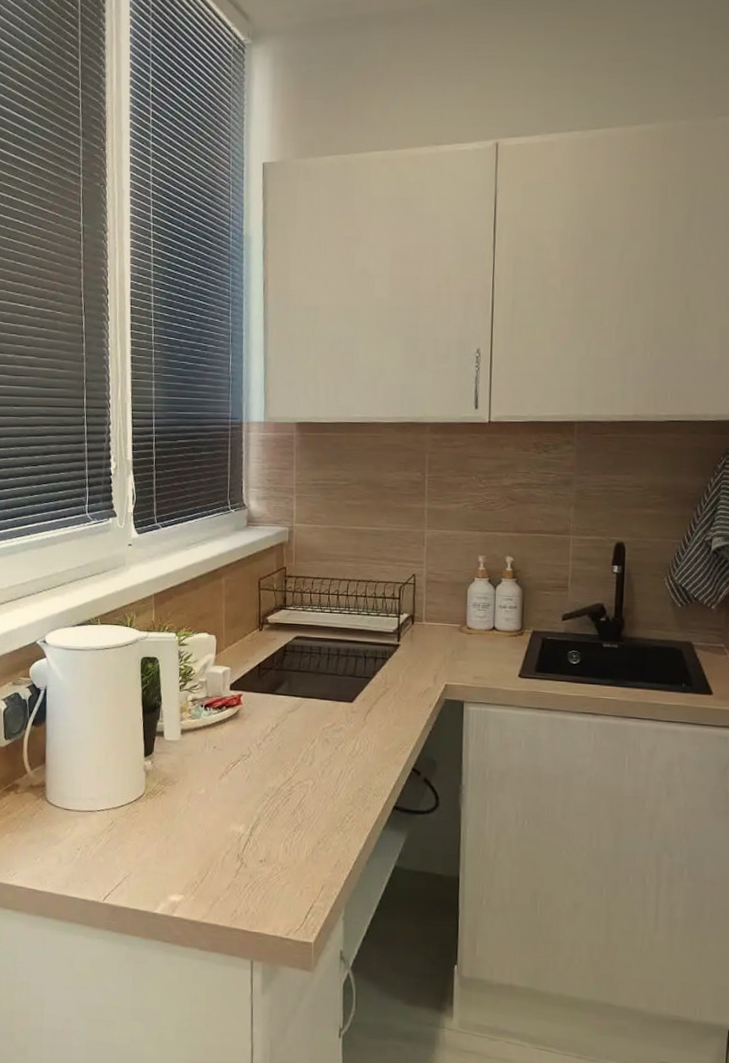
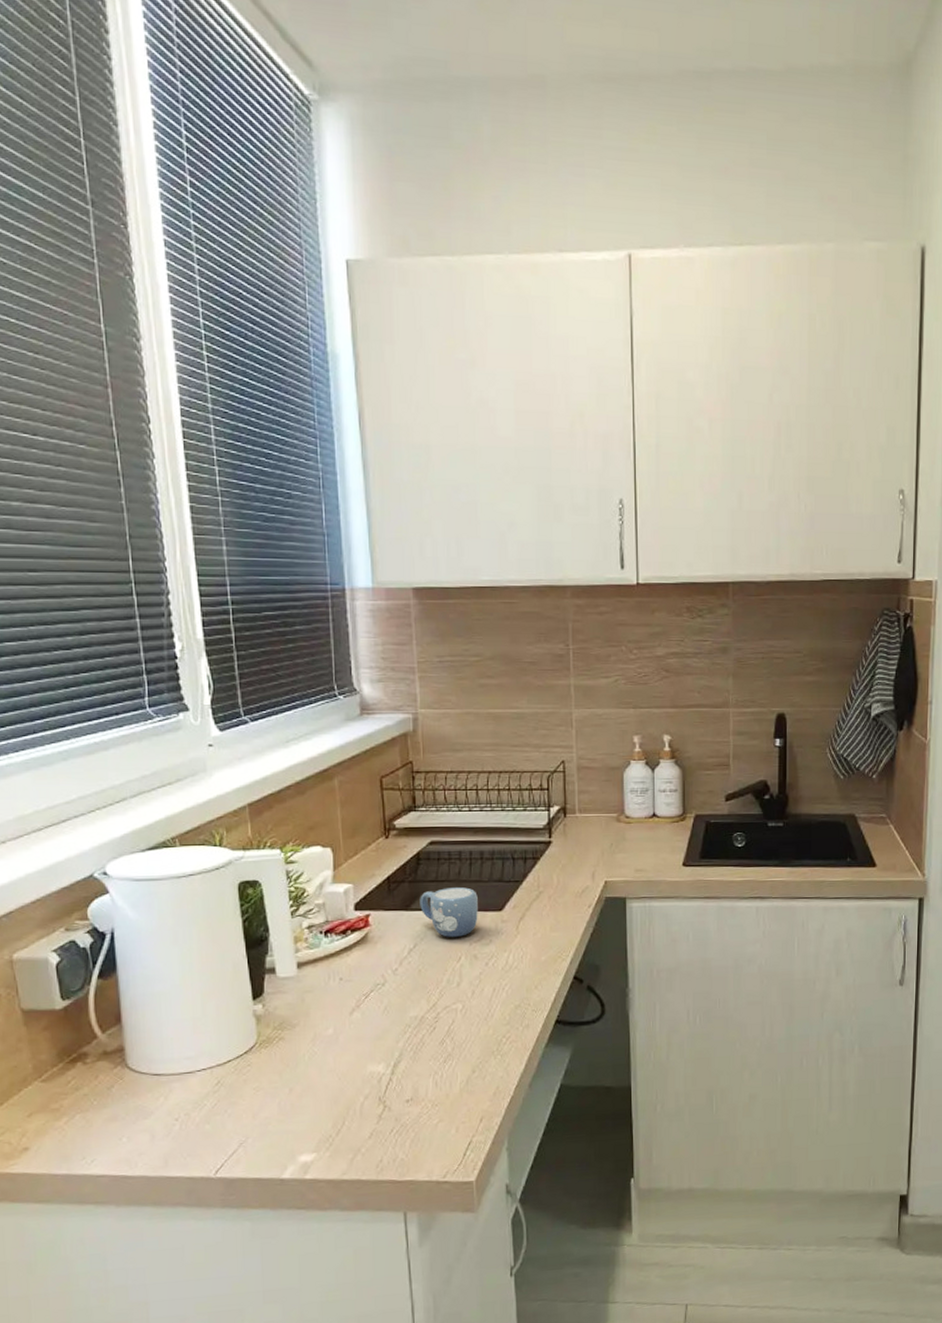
mug: none [283,678,333,722] -> present [420,887,478,937]

